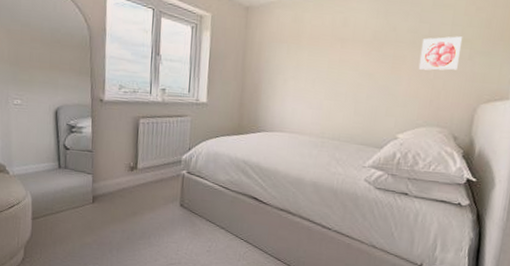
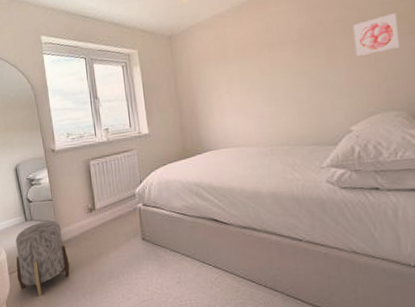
stool: none [40,171,101,246] -> present [15,220,70,296]

